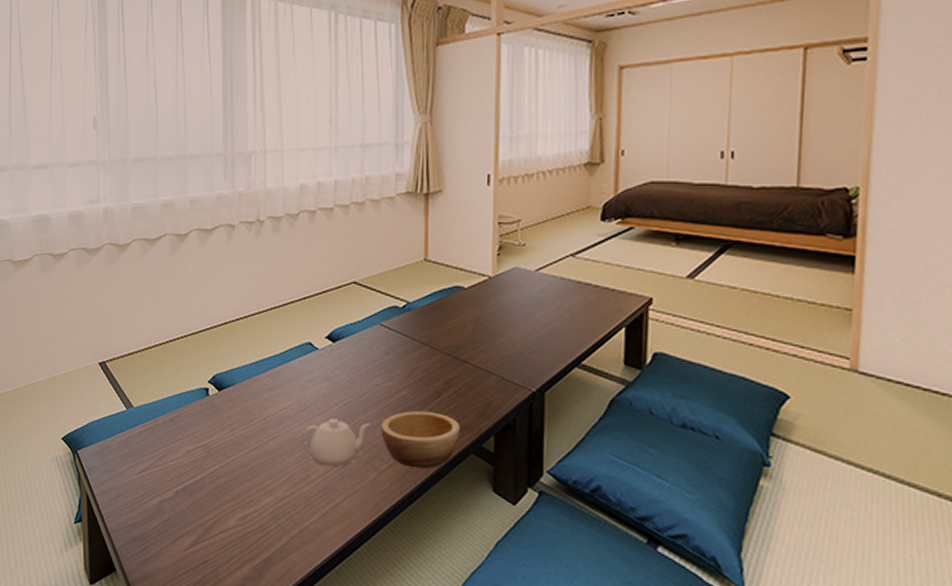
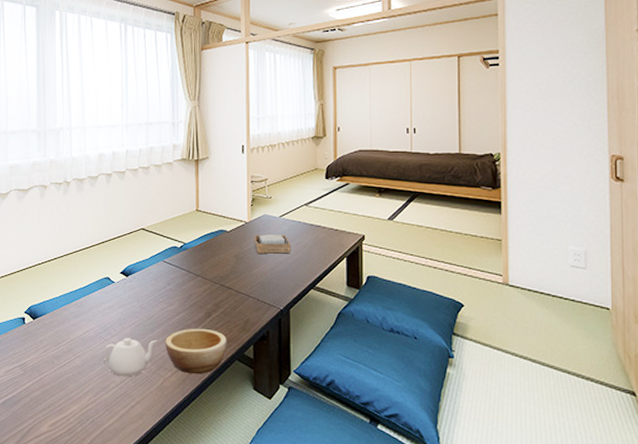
napkin holder: none [500,293,549,320] -> present [254,234,291,254]

